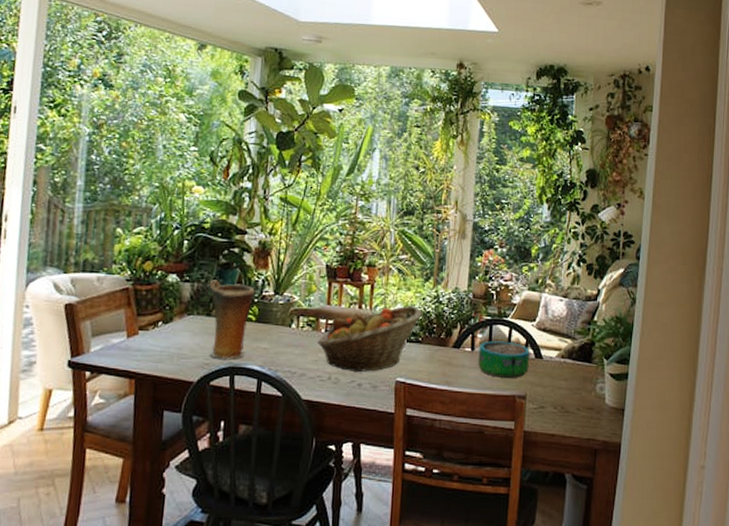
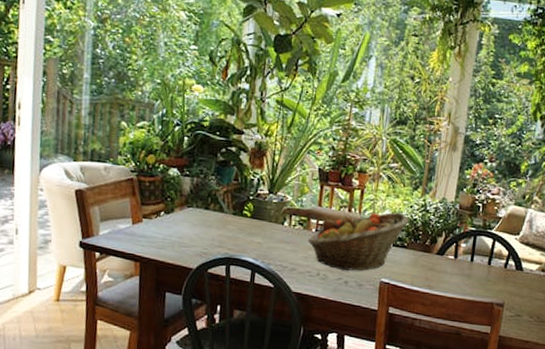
vase: present [209,280,256,359] -> none [207,176,251,251]
decorative bowl: present [478,341,529,378] -> none [460,250,511,287]

